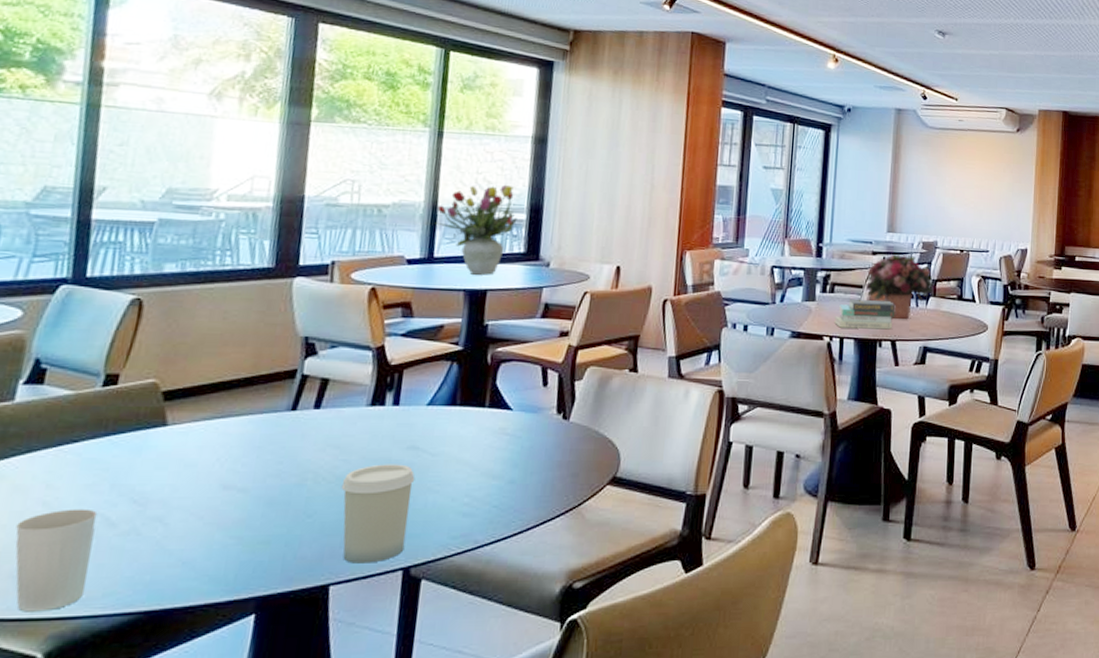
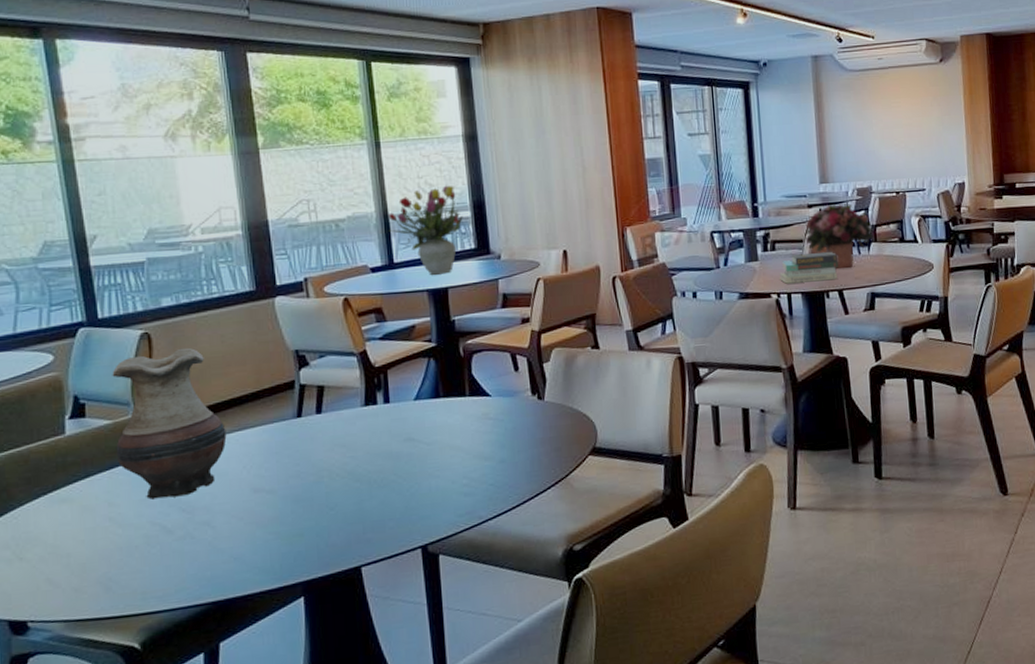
cup: present [15,508,98,612] -> none [92,520,161,611]
vase: none [68,320,207,485] -> present [112,347,227,499]
cup: present [341,464,415,564] -> none [354,455,419,546]

